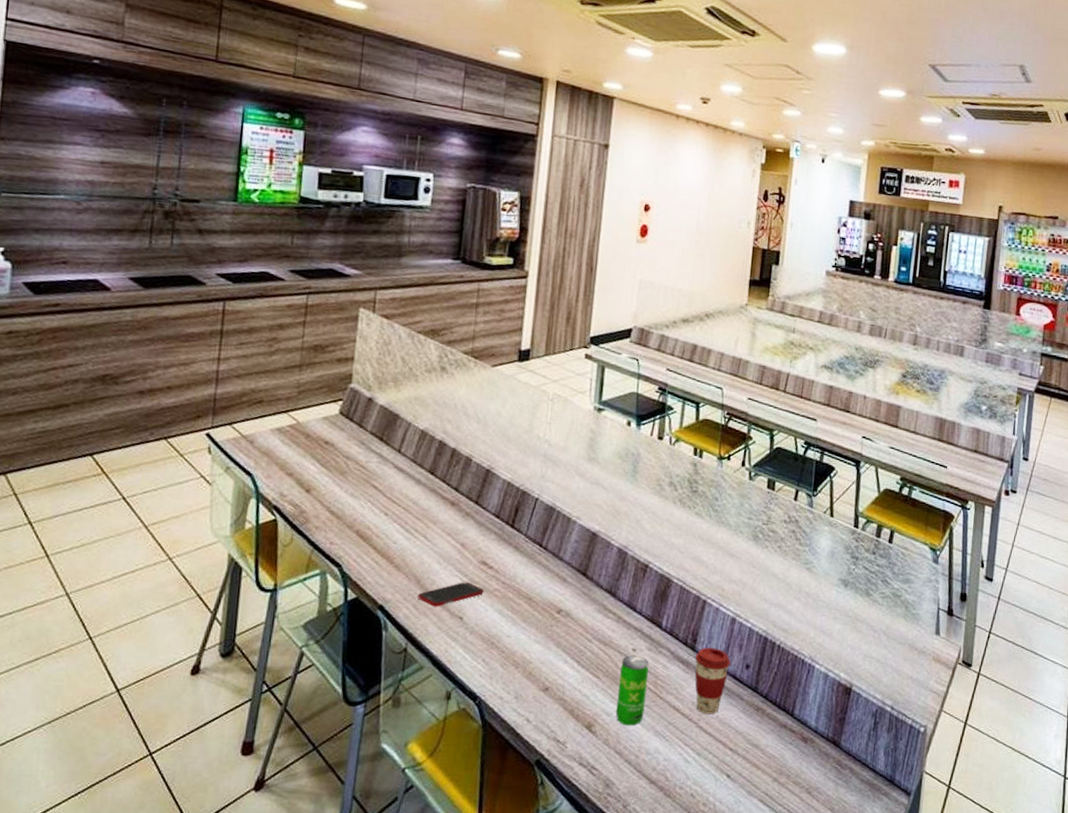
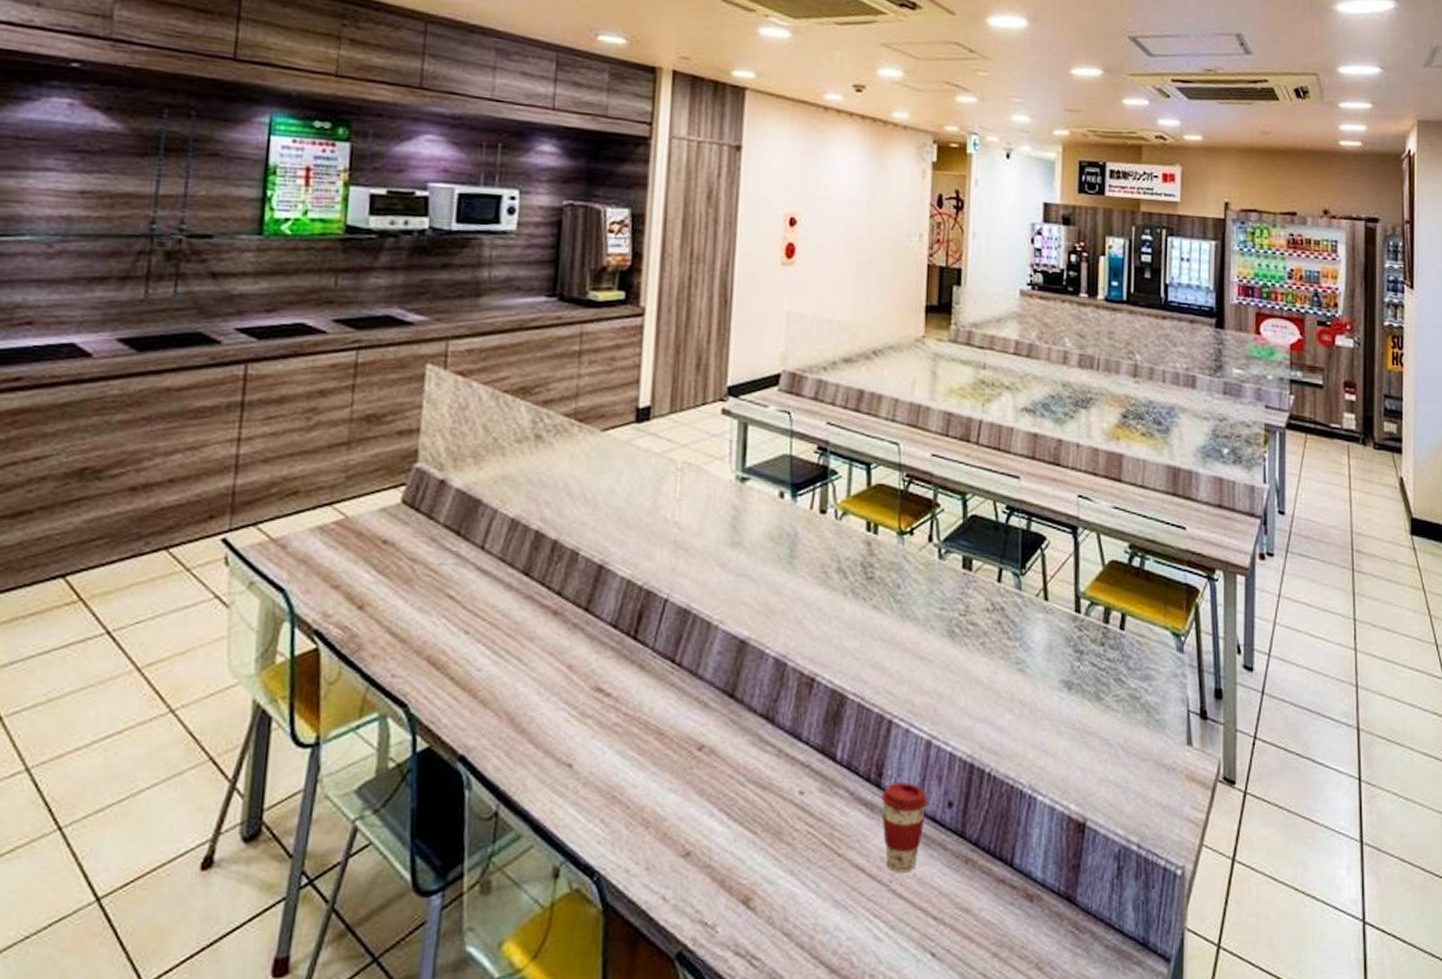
cell phone: present [418,581,484,607] -> none [511,715,600,753]
beverage can: present [615,655,649,726] -> none [780,800,821,896]

